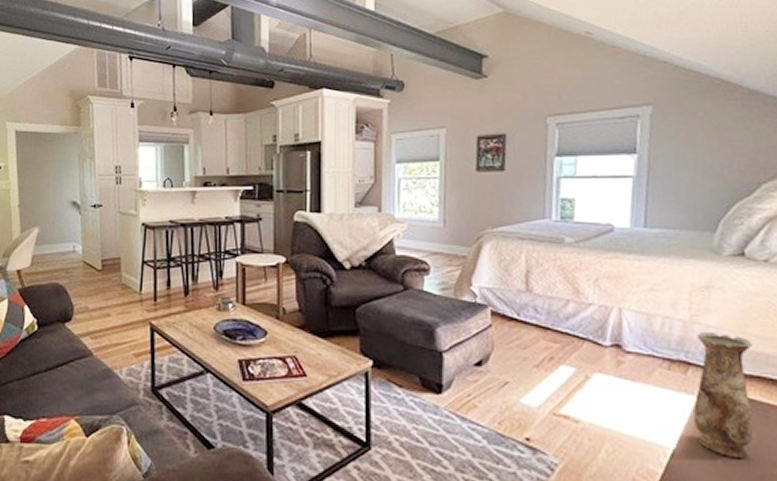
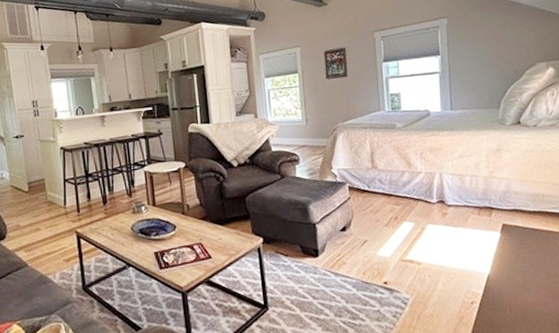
vase: present [693,331,755,458] -> none [494,182,541,274]

